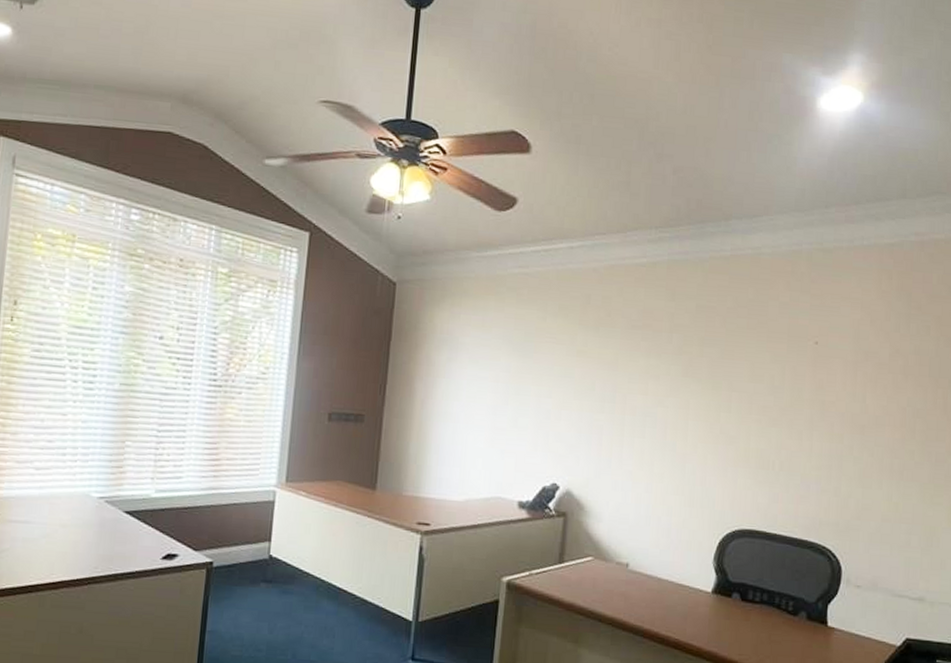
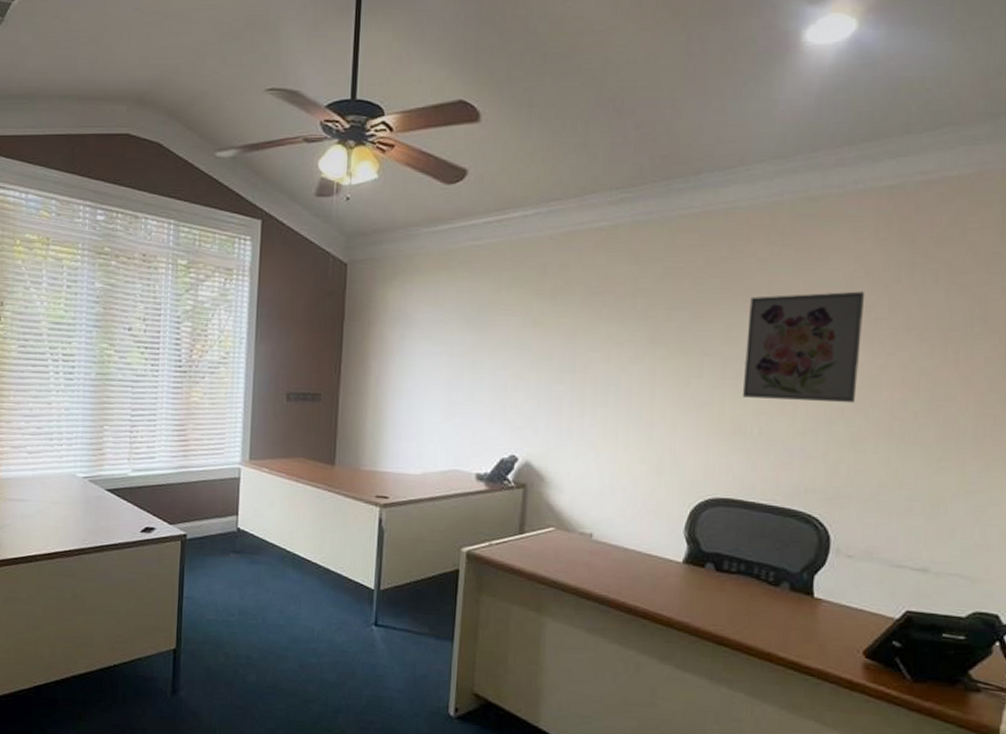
wall art: none [765,337,870,442] -> present [742,291,865,404]

